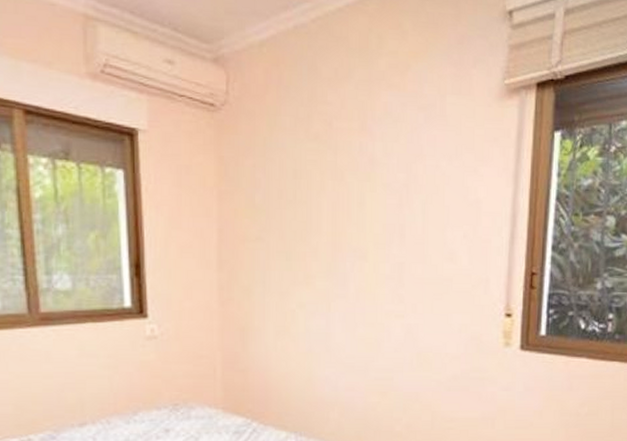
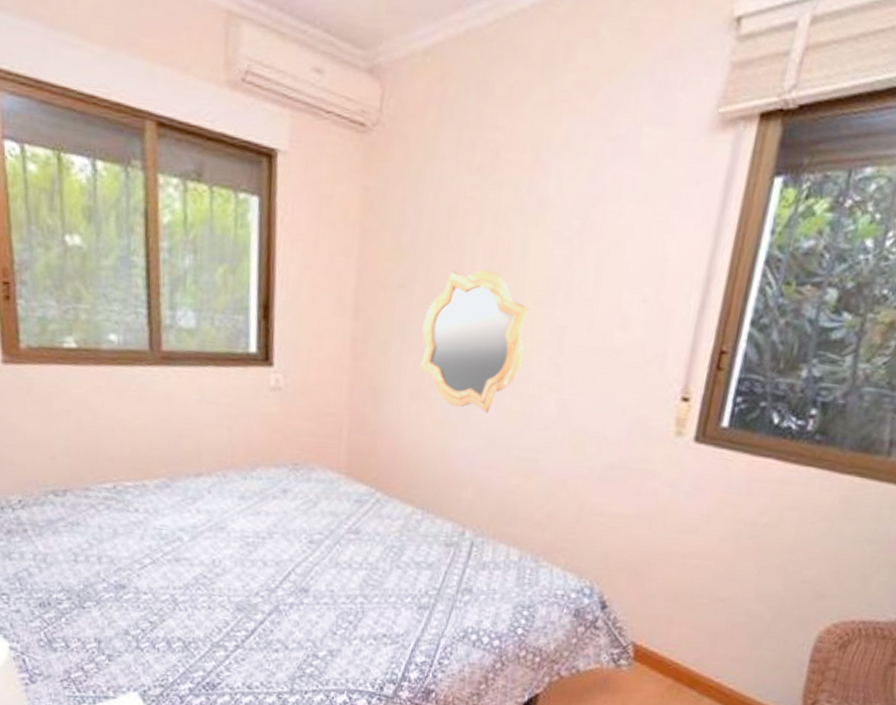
mirror: none [281,220,371,342] -> present [420,270,530,413]

